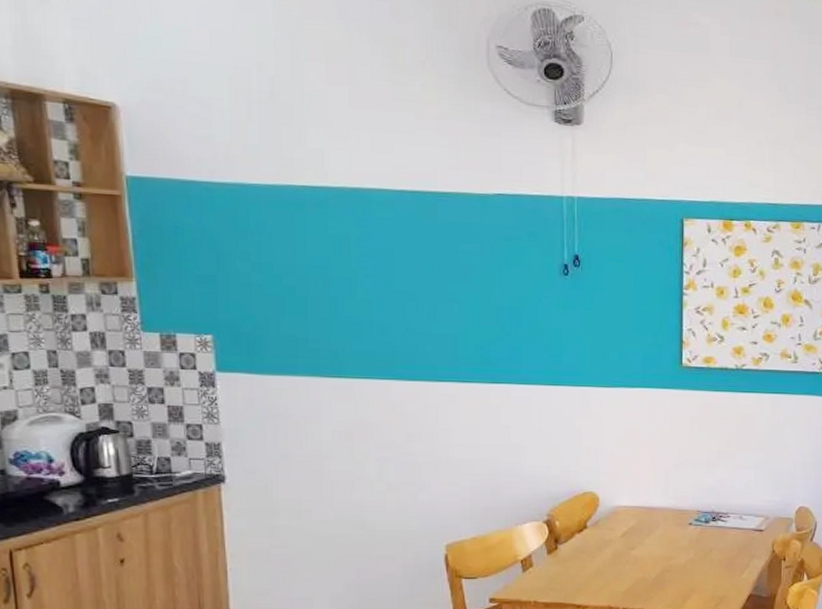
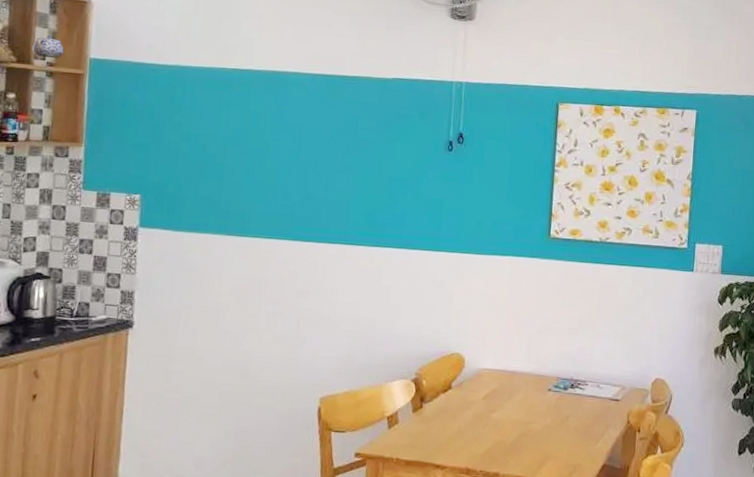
teapot: none [50,147,93,177] -> present [31,34,65,58]

